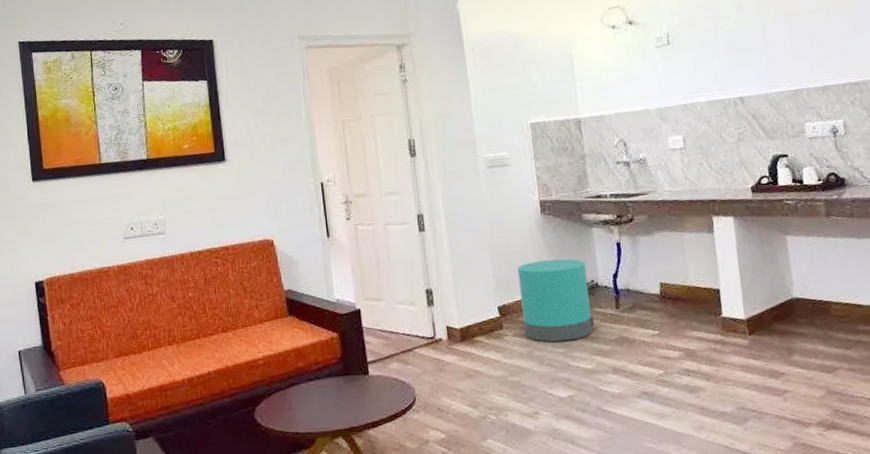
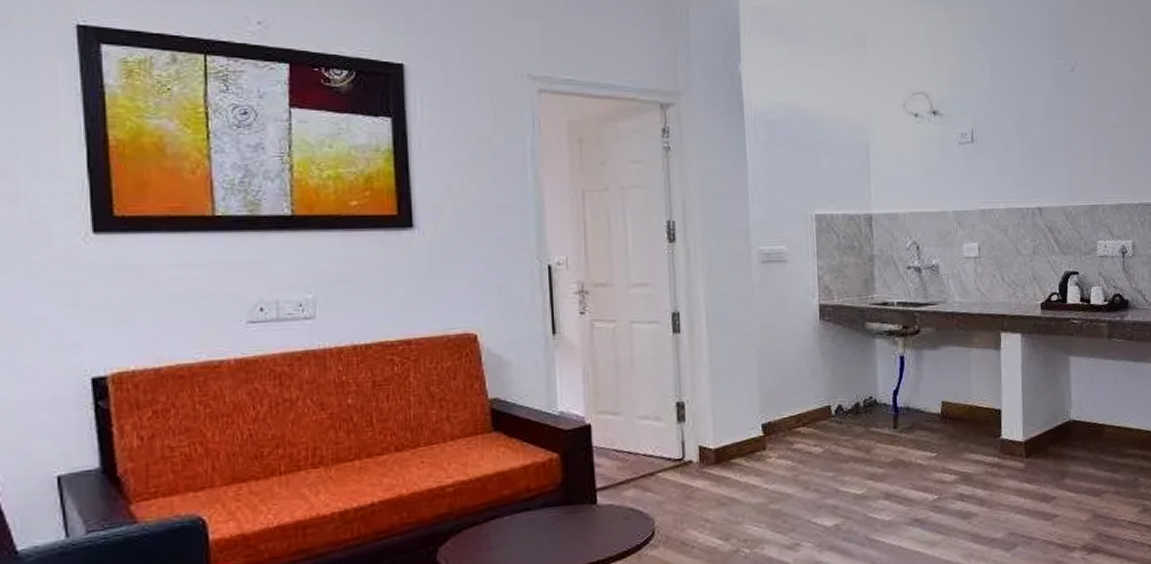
trash can: present [517,258,595,342] -> none [787,371,869,465]

